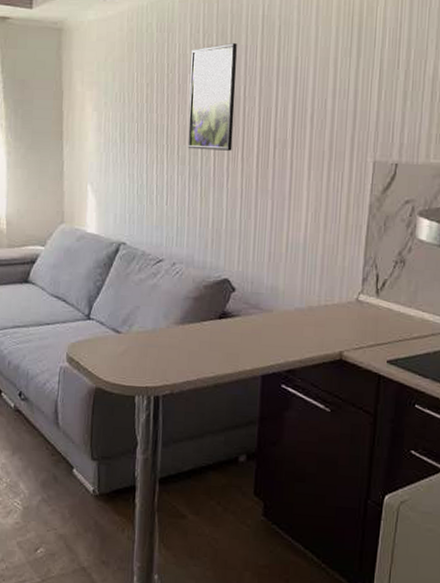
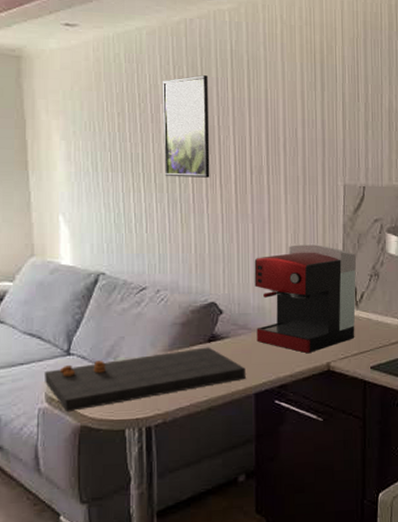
cutting board: none [67,323,254,374] -> present [45,347,246,413]
coffee maker: none [267,224,382,340] -> present [254,244,357,354]

